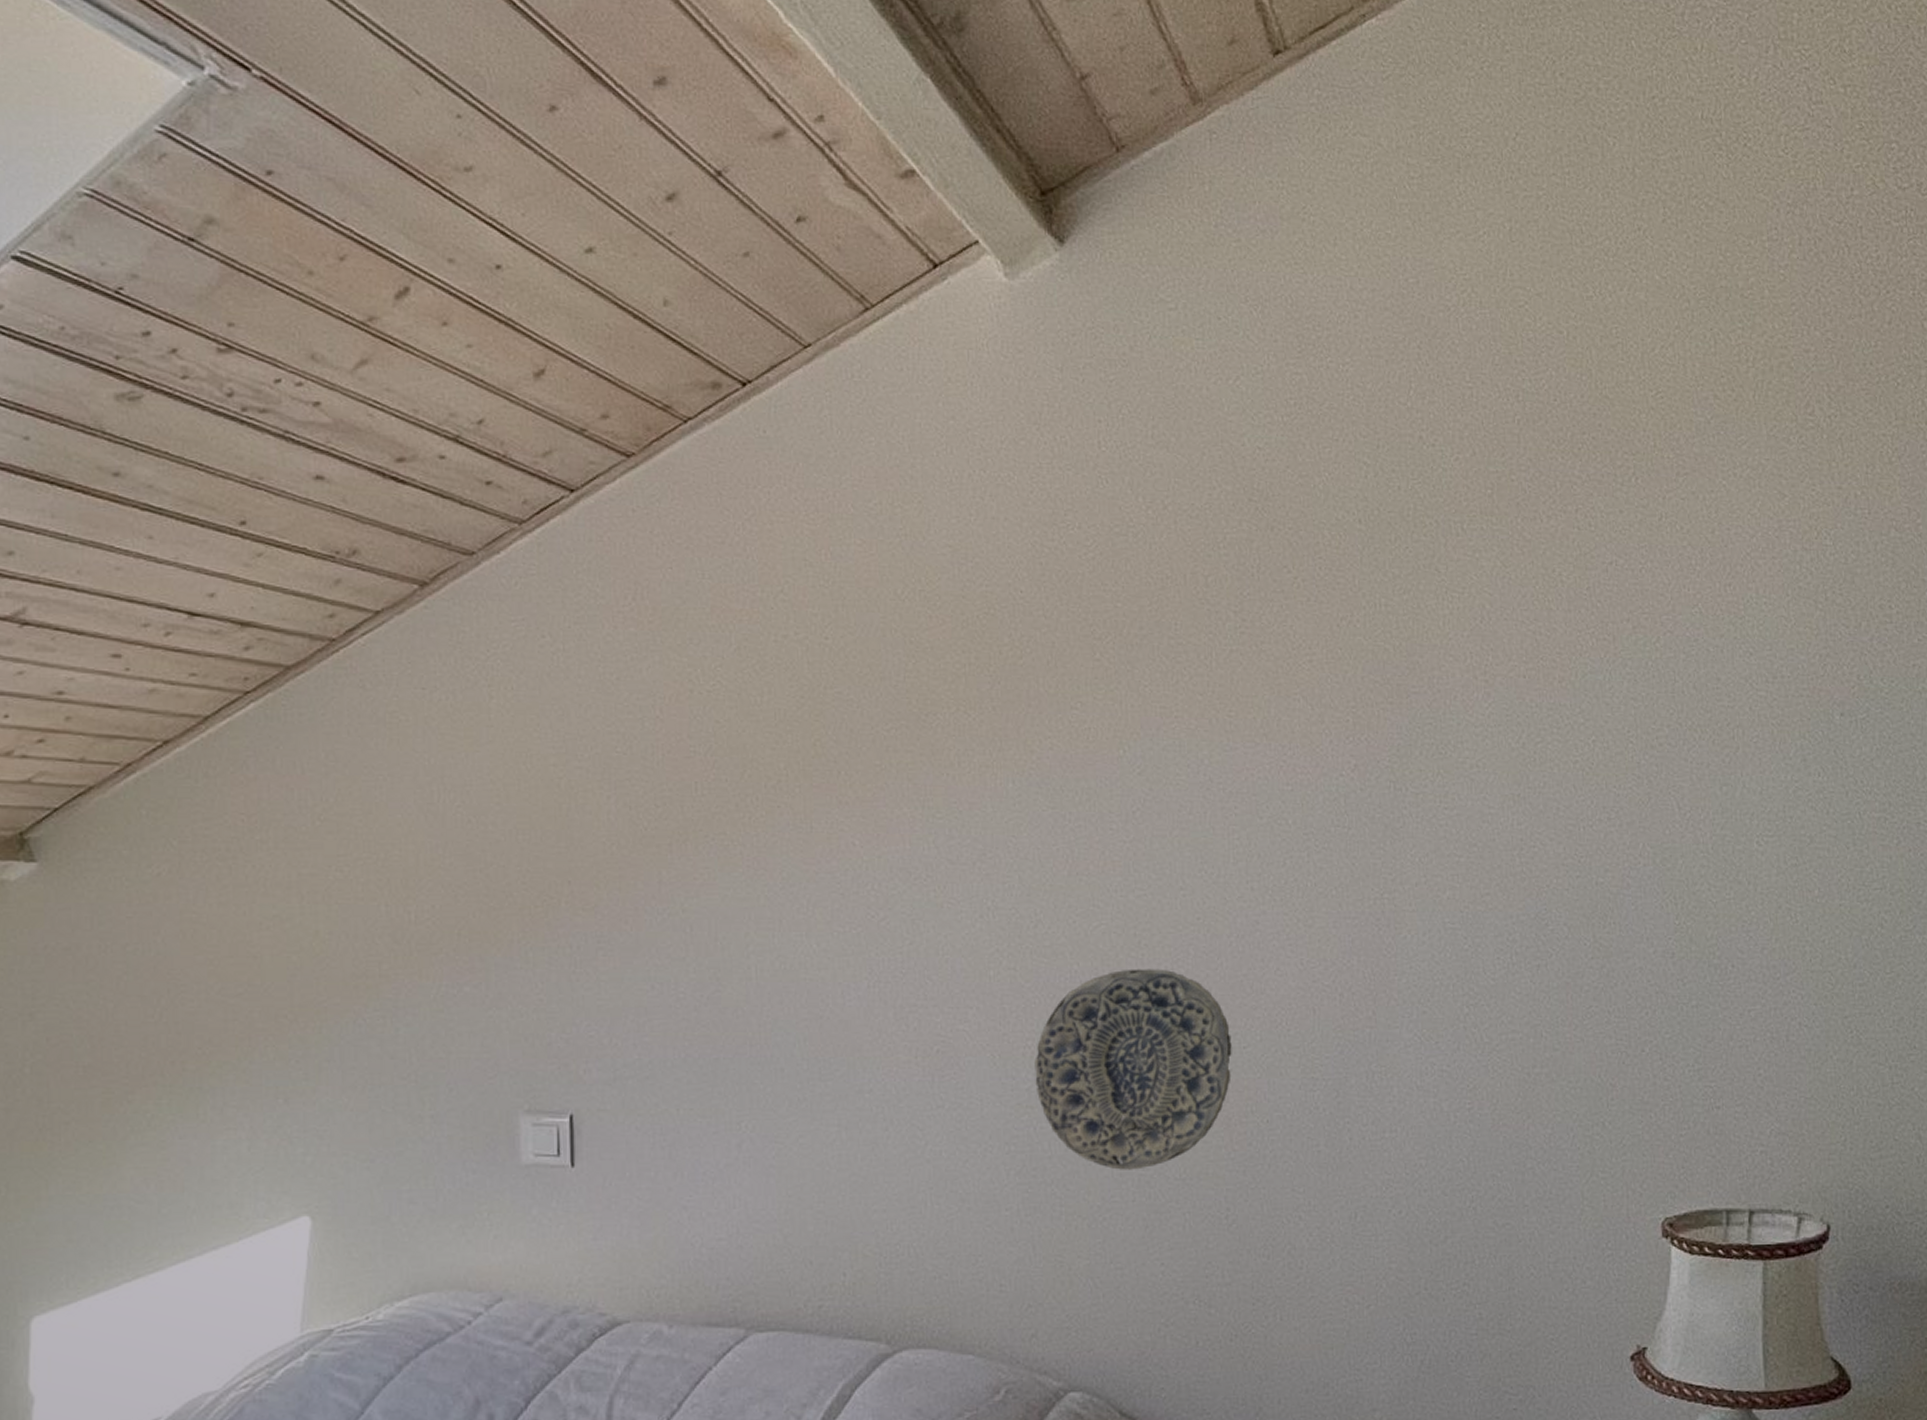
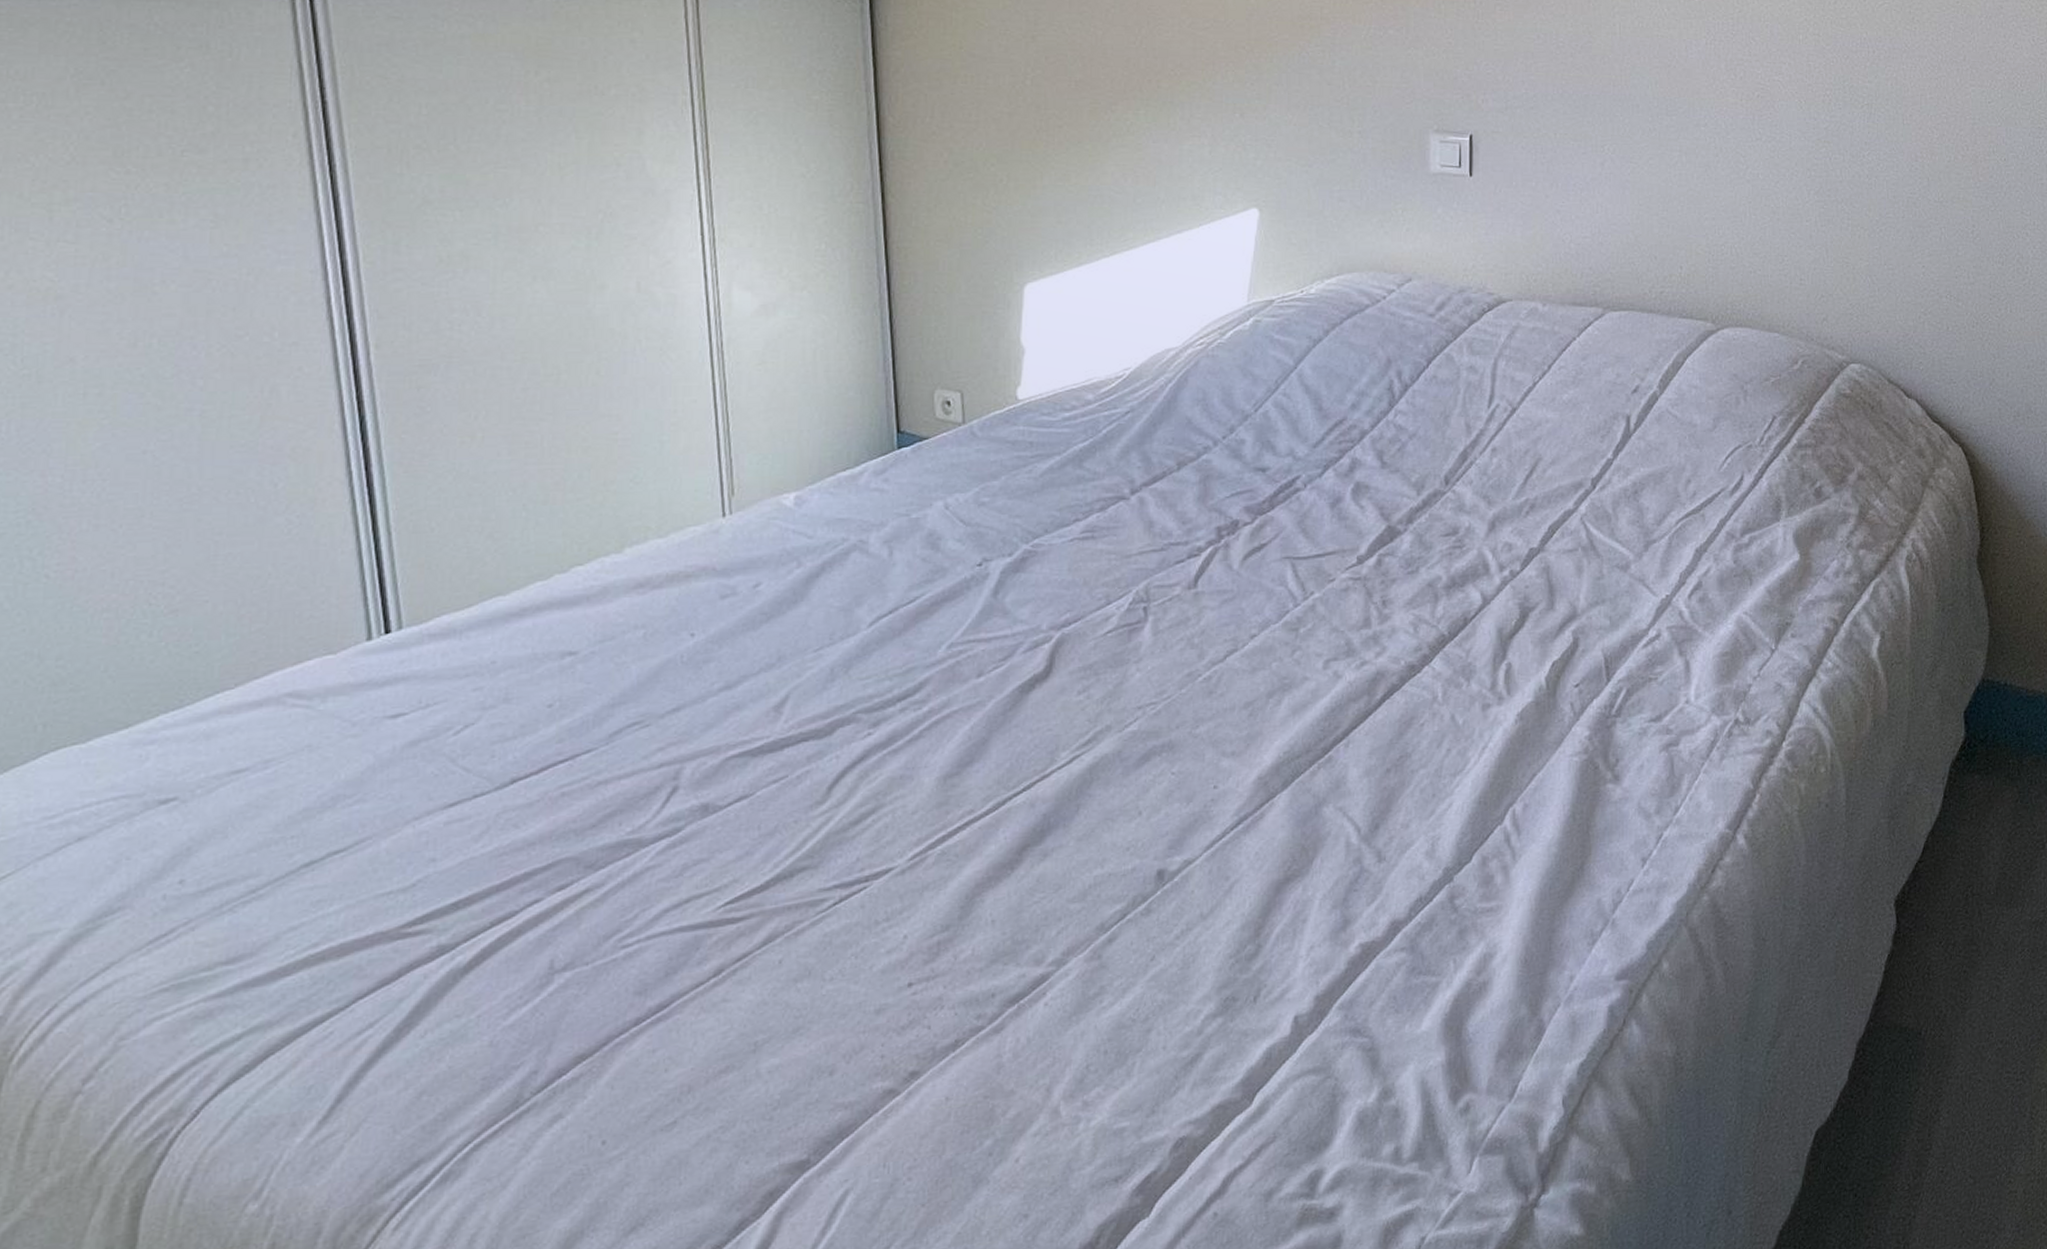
decorative plate: present [1034,969,1232,1170] -> none [1831,38,1980,193]

